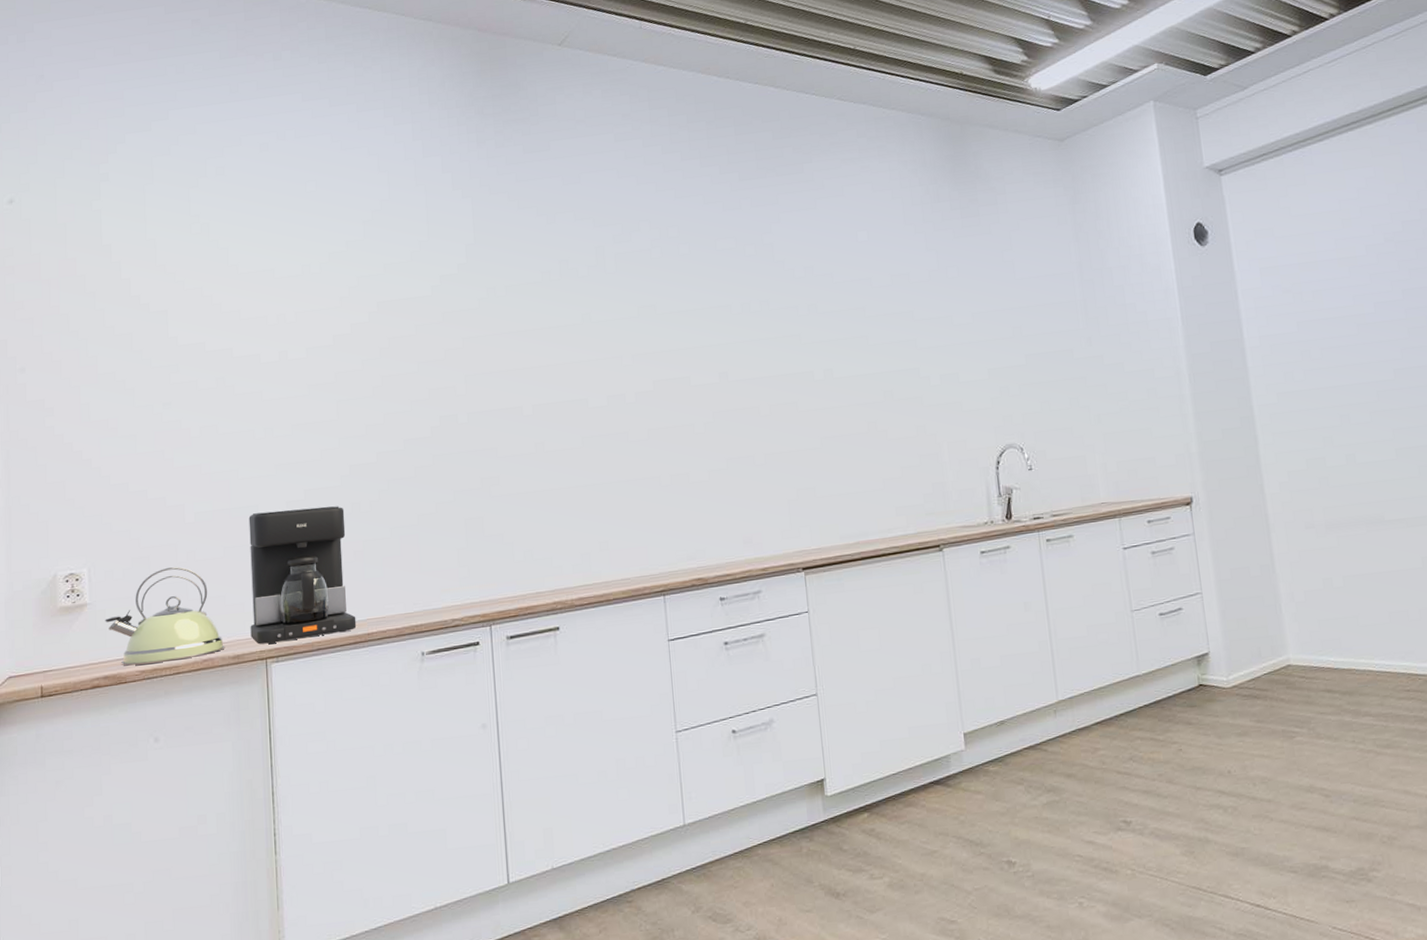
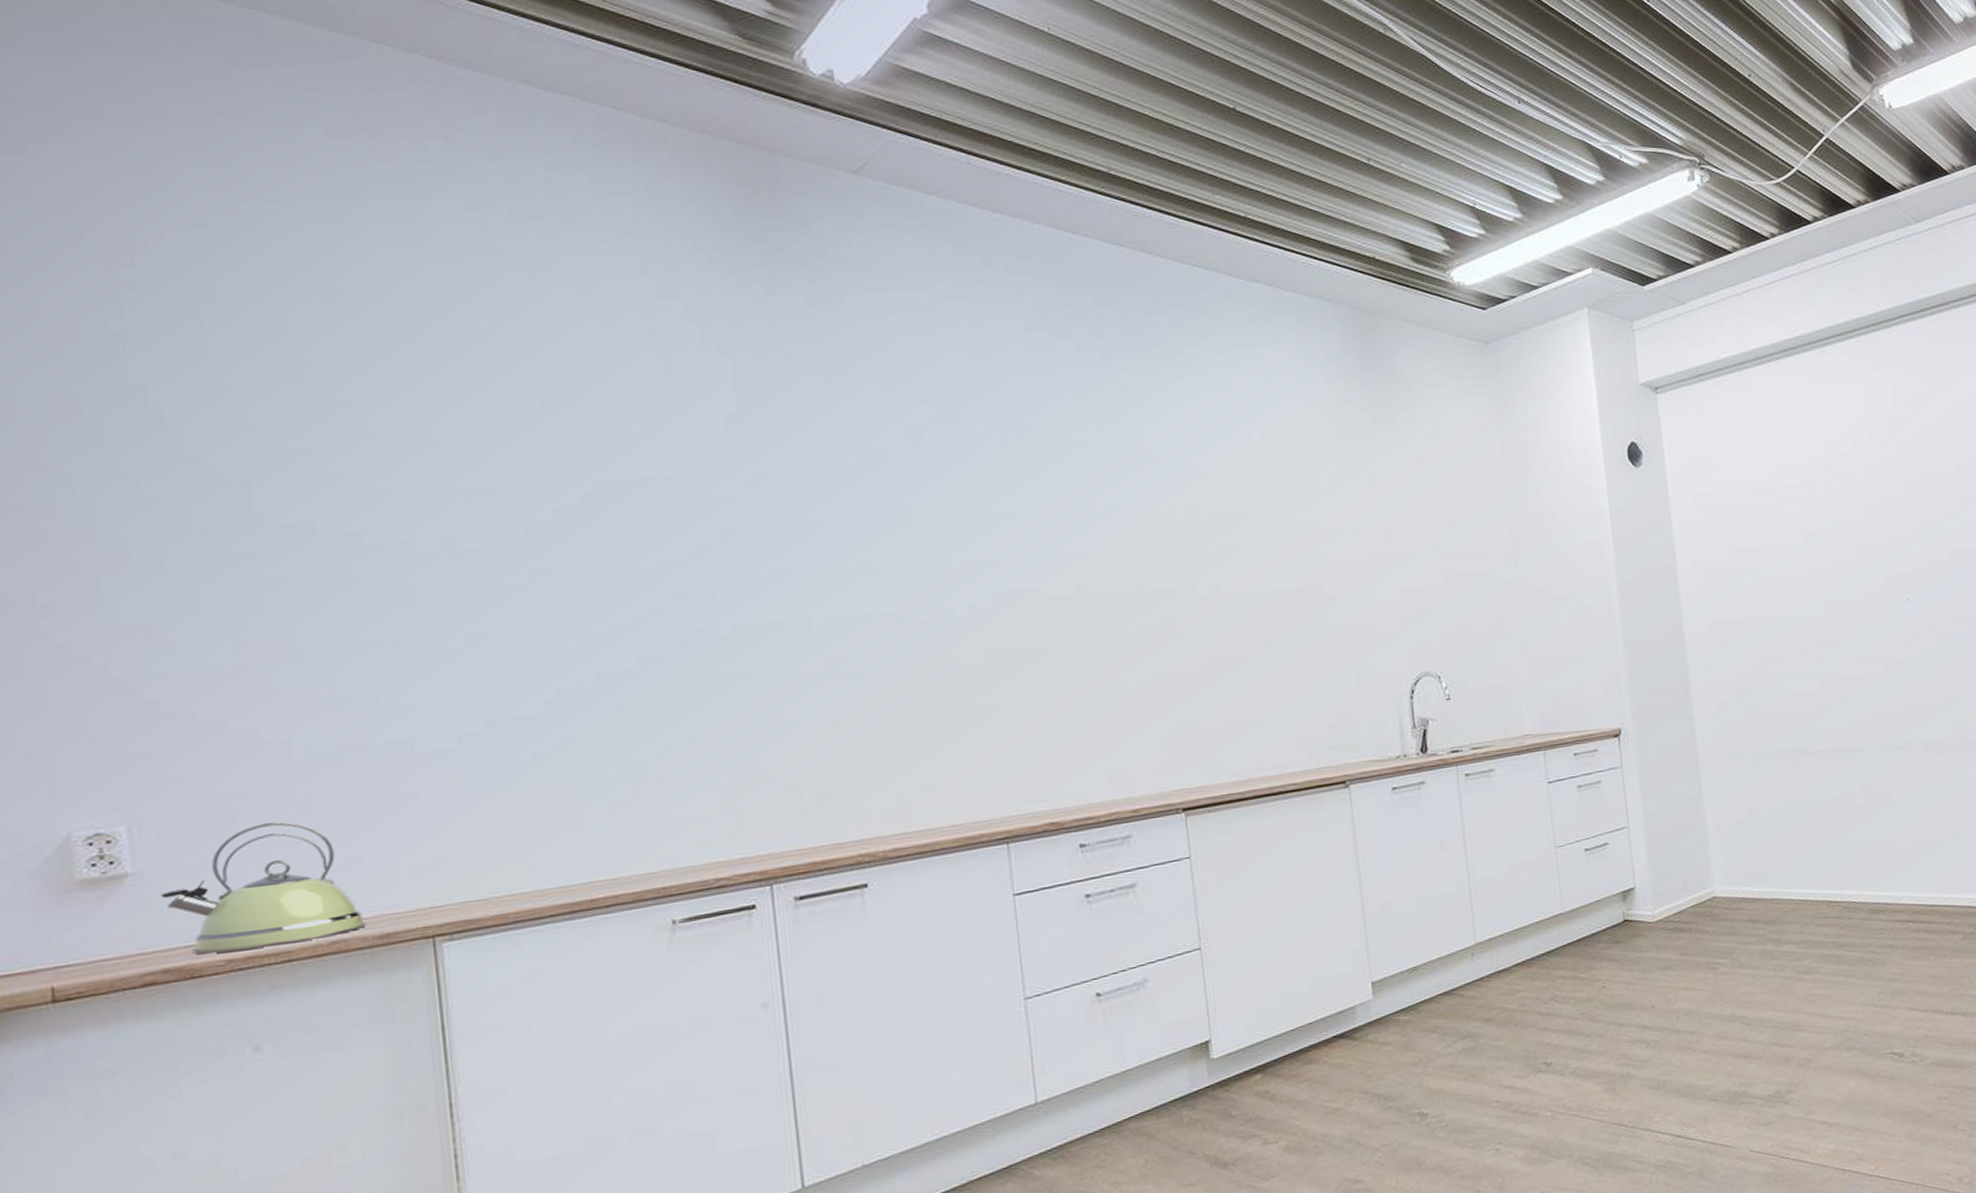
coffee maker: present [248,506,357,645] -> none [398,740,574,919]

